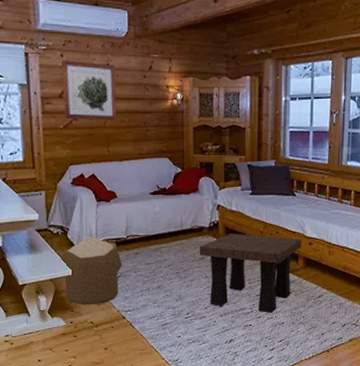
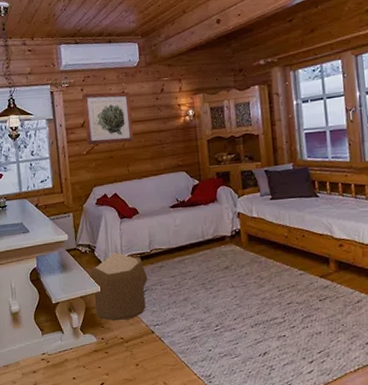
side table: present [199,234,301,313] -> none [222,240,331,322]

